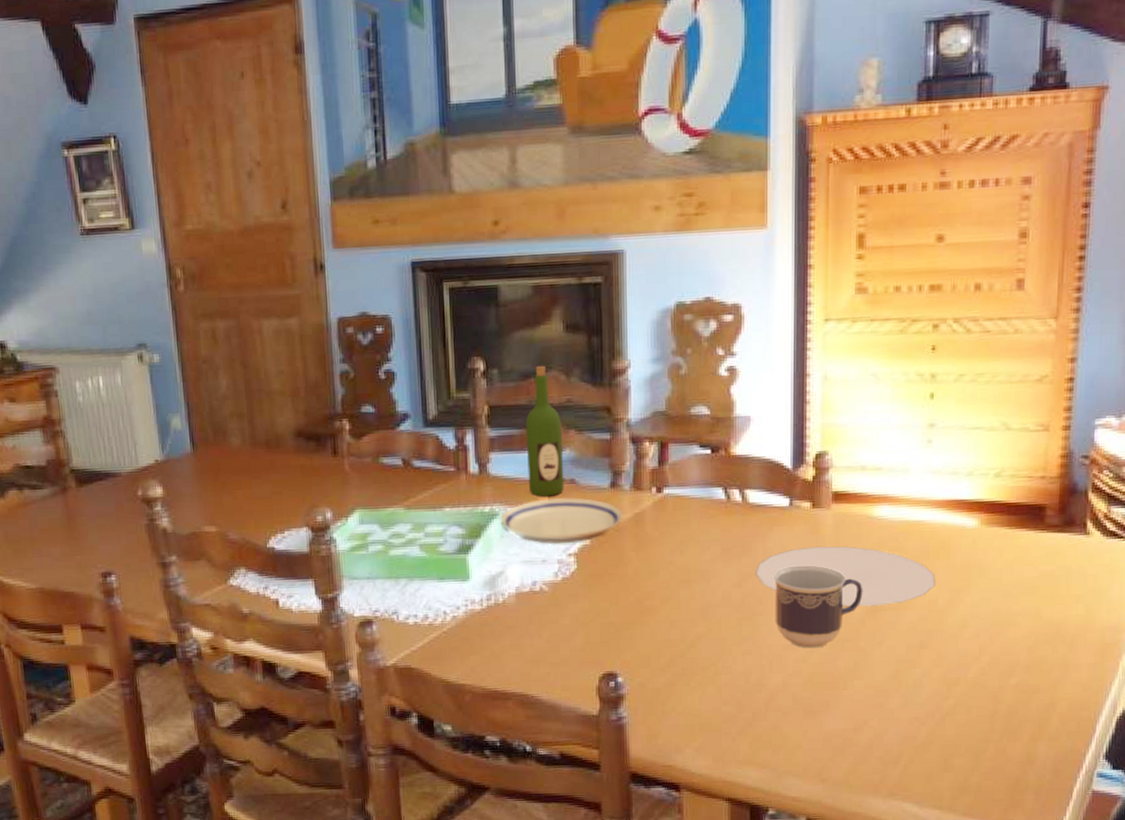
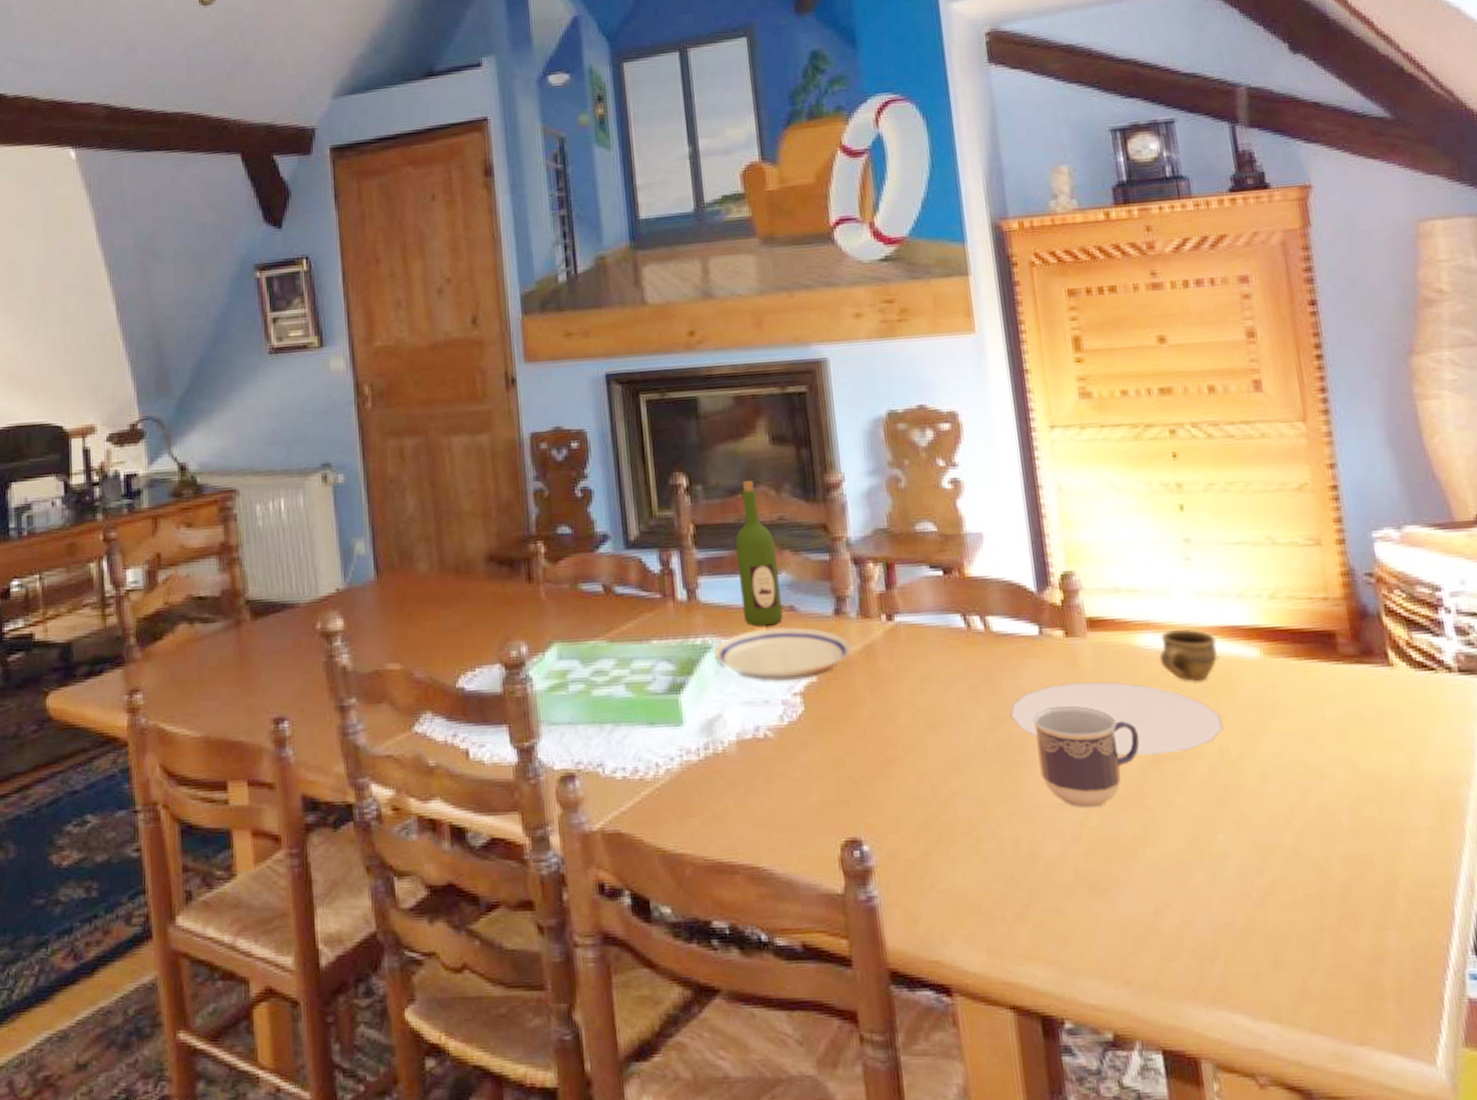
cup: none [891,502,943,546] -> present [1159,629,1217,681]

